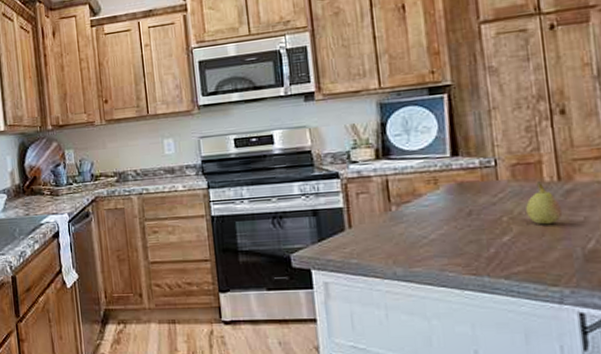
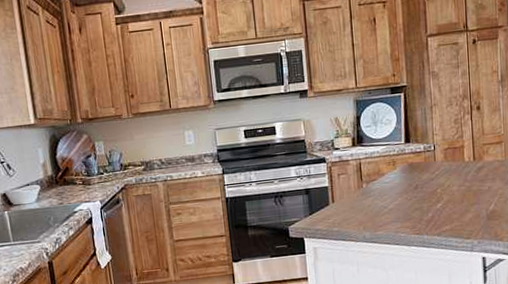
fruit: present [526,181,563,225] -> none [453,161,475,194]

